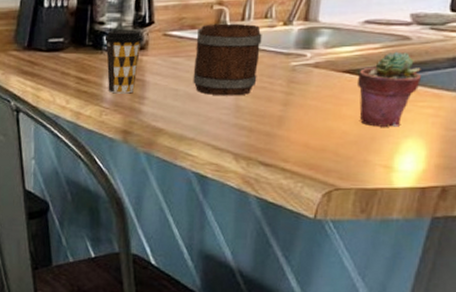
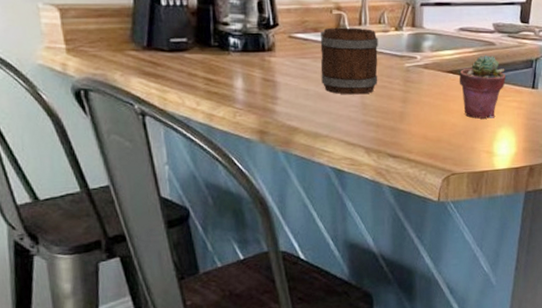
coffee cup: present [104,29,143,94] -> none [230,31,270,95]

